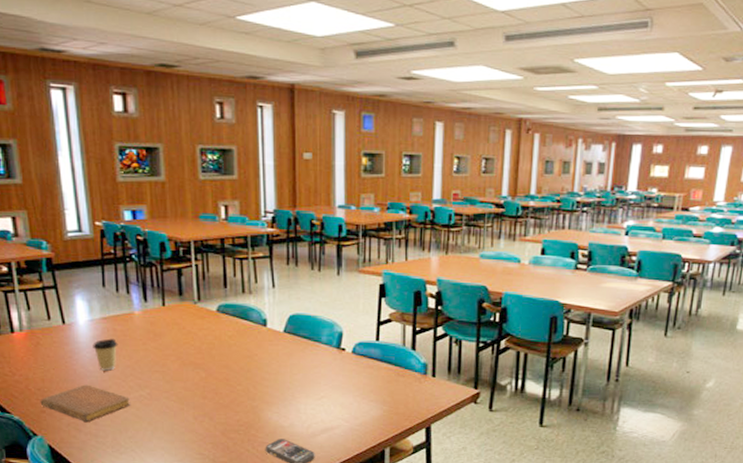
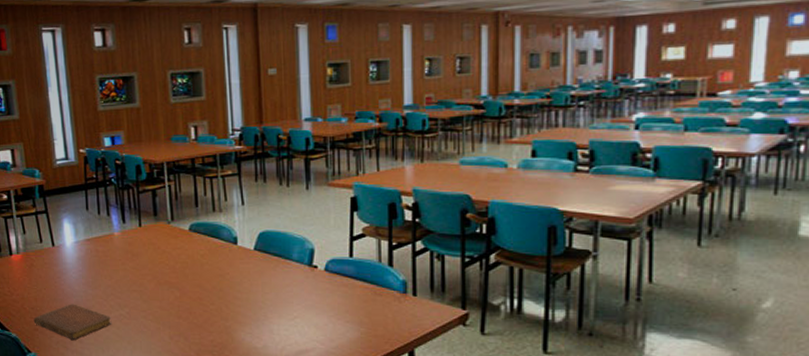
coffee cup: present [93,338,118,371] -> none [78,259,100,290]

